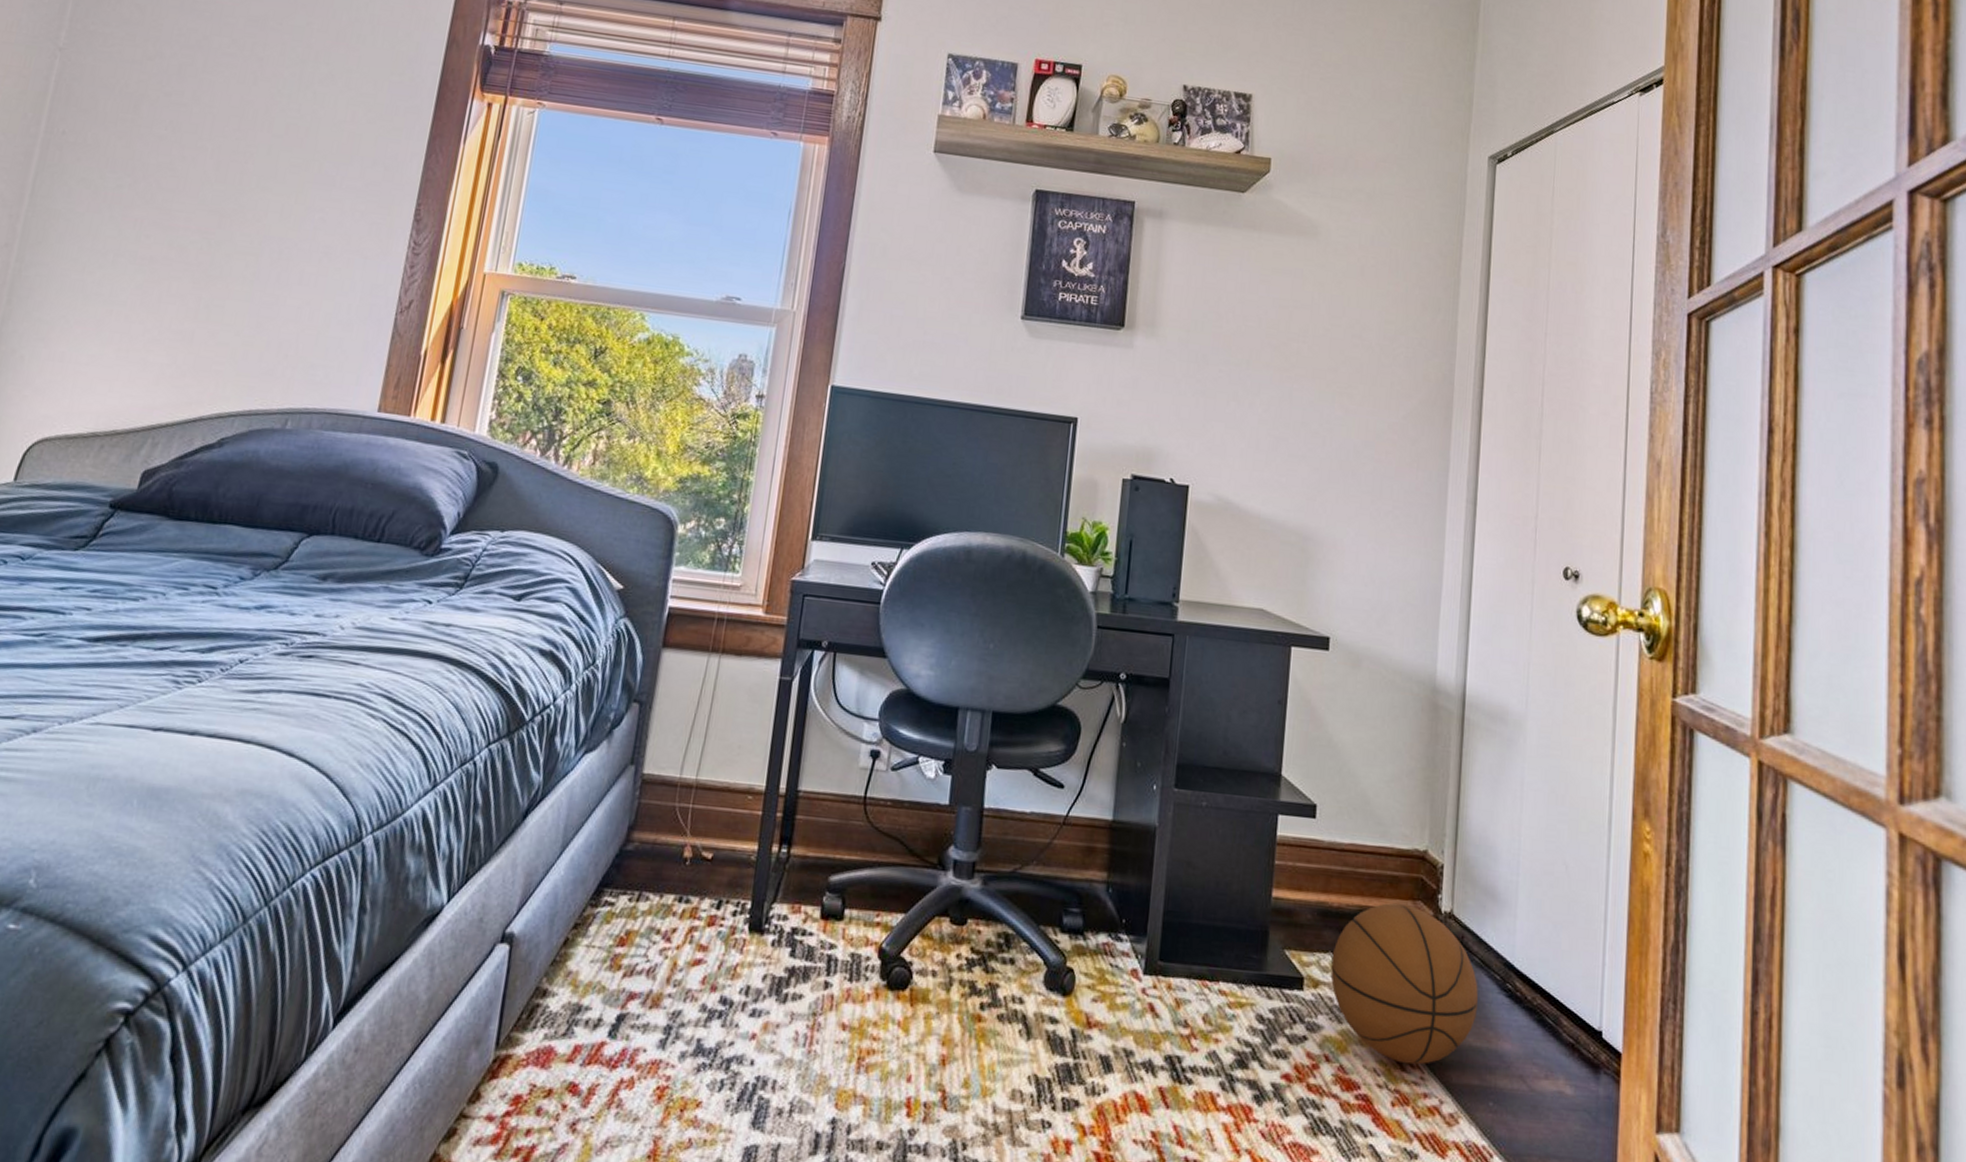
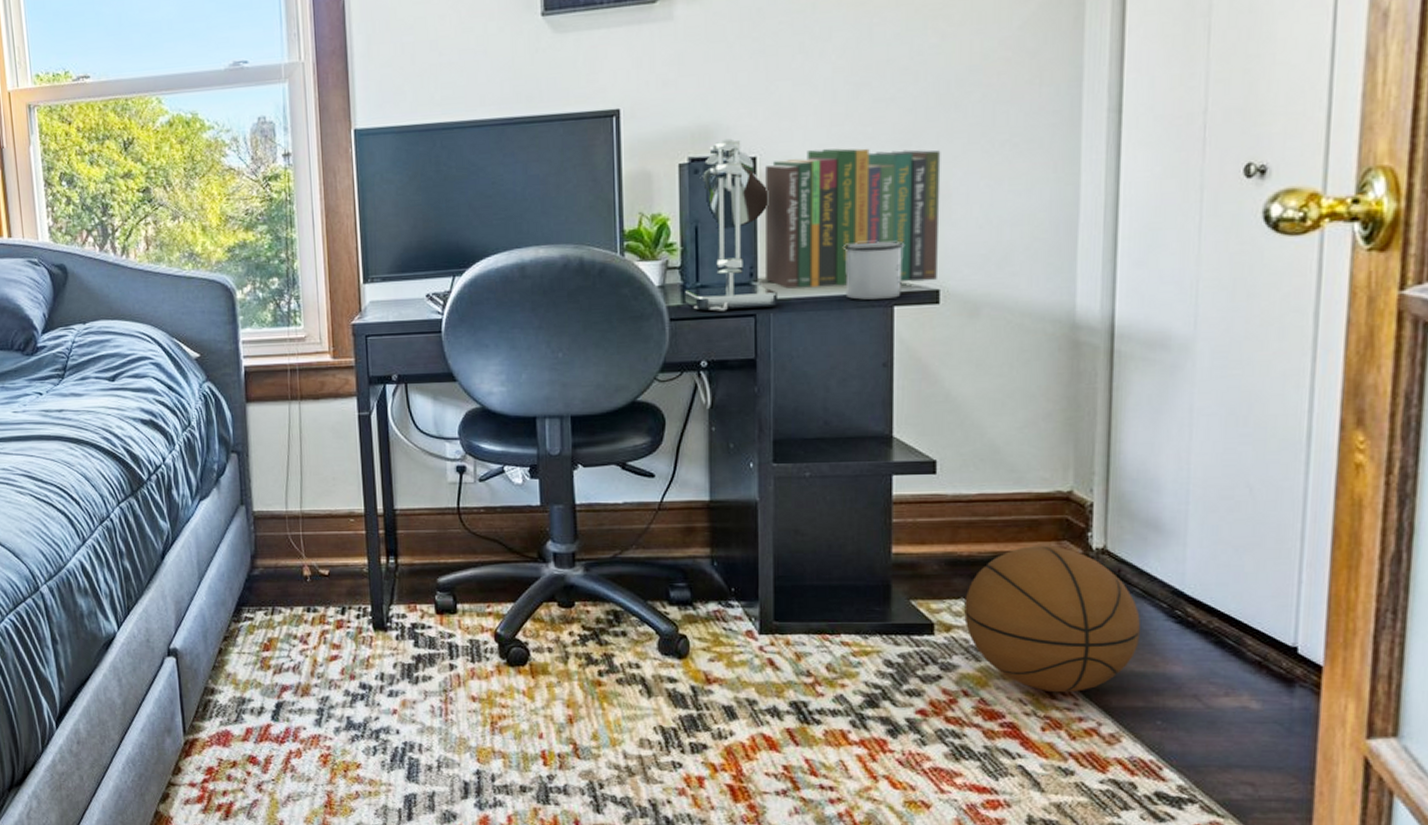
desk lamp: none [1113,463,1196,630] -> present [685,138,779,312]
books: none [1186,488,1339,628] -> present [766,148,941,289]
mug: none [1252,580,1304,640] -> present [844,241,904,301]

